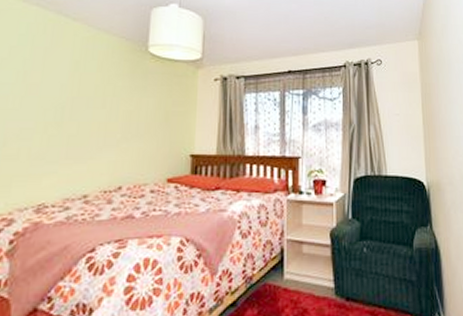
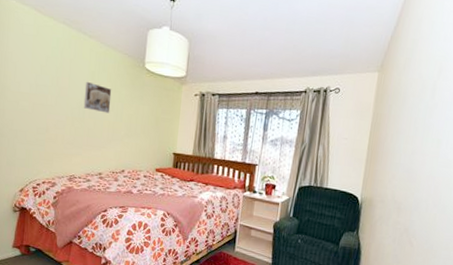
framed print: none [62,73,104,112] -> present [83,81,112,114]

